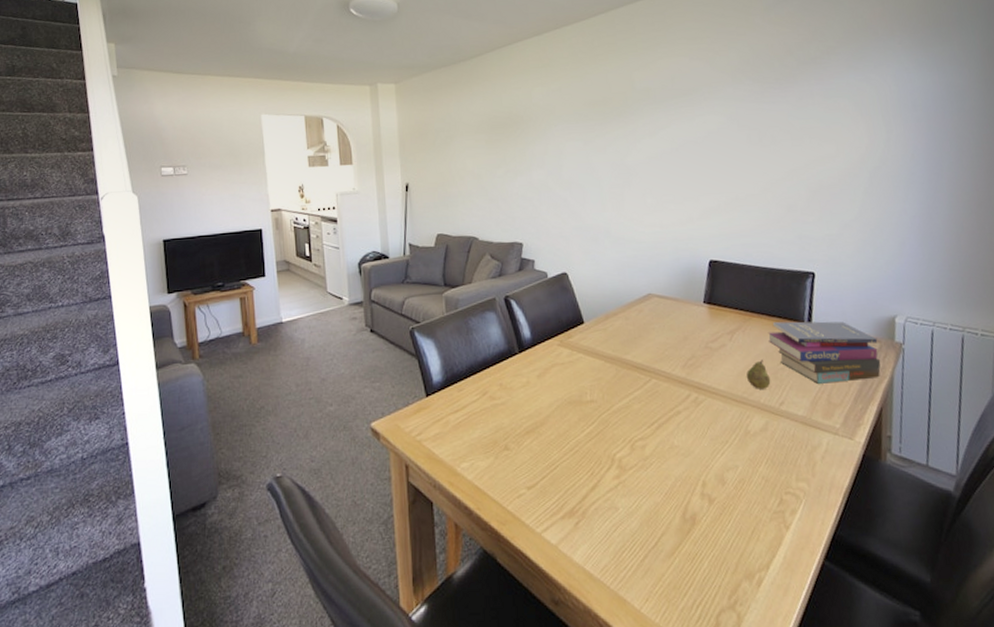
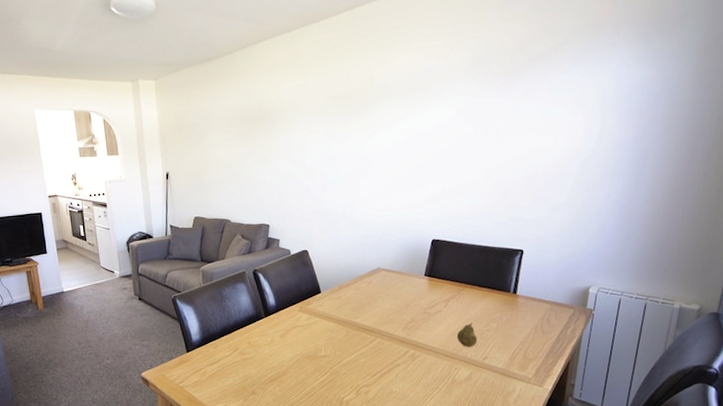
books: present [768,321,881,384] -> none [478,291,573,342]

